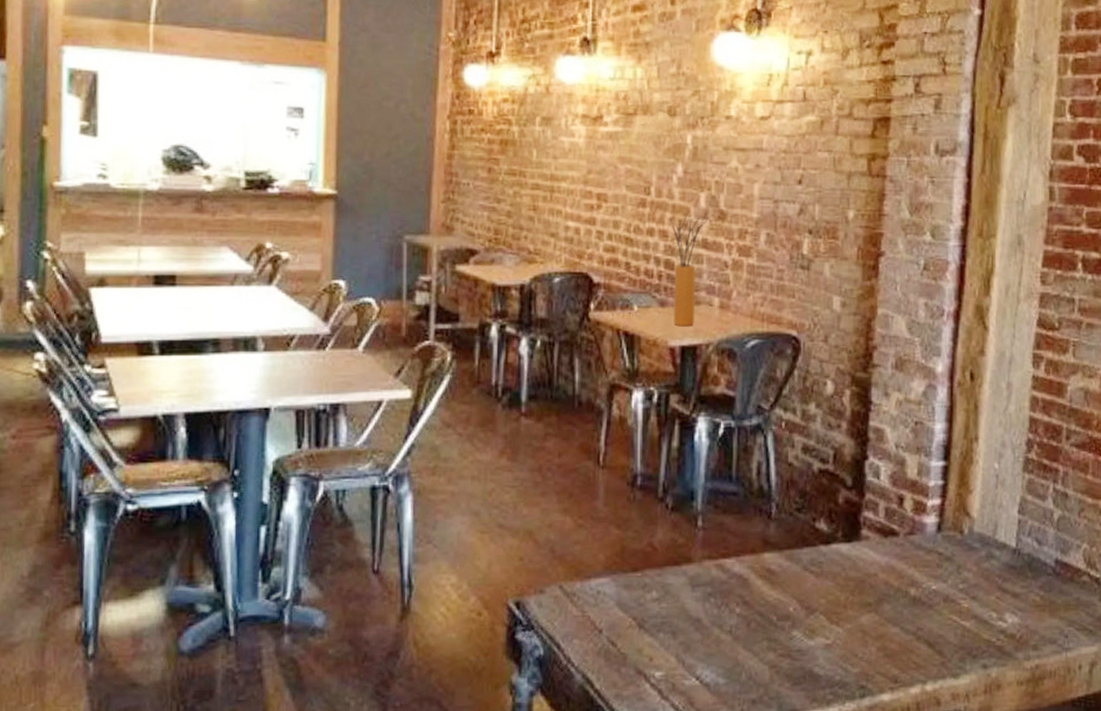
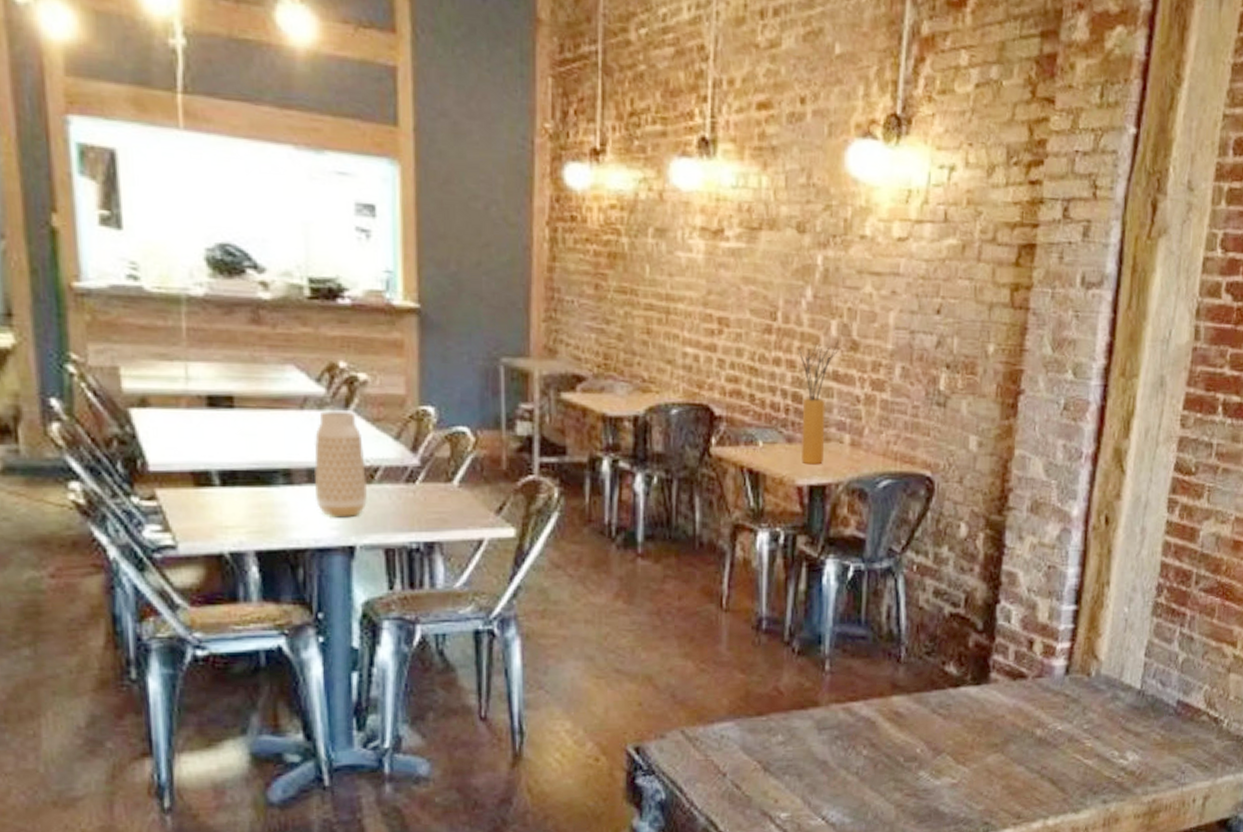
vase: none [238,287,283,382] -> present [314,411,367,518]

